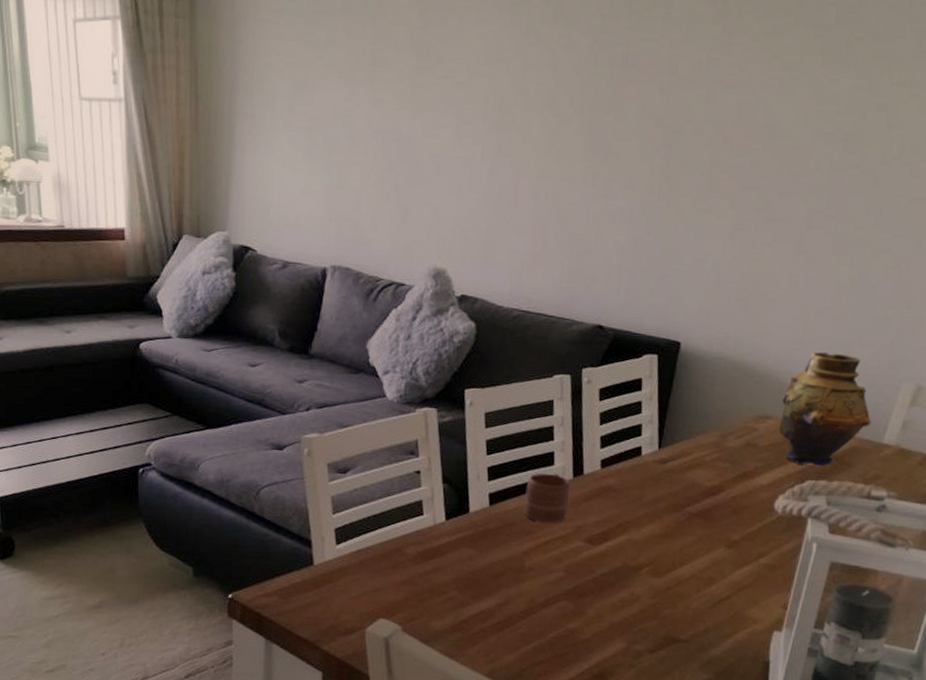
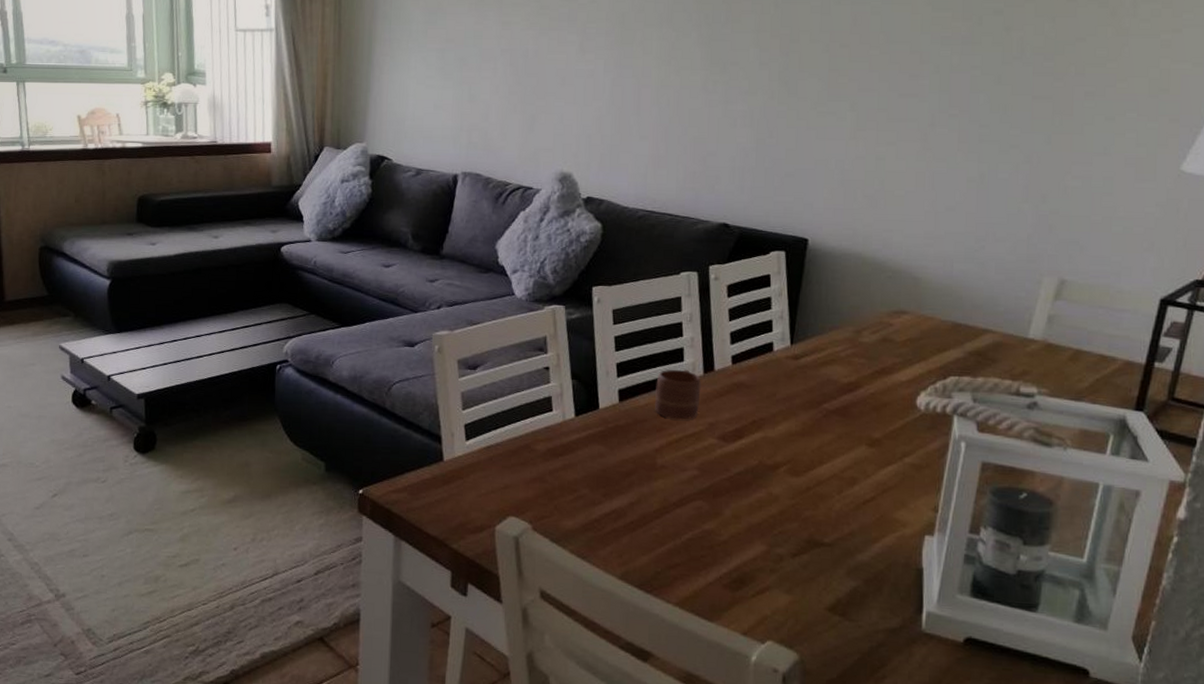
vase: present [778,351,872,466] -> none [915,246,1014,362]

